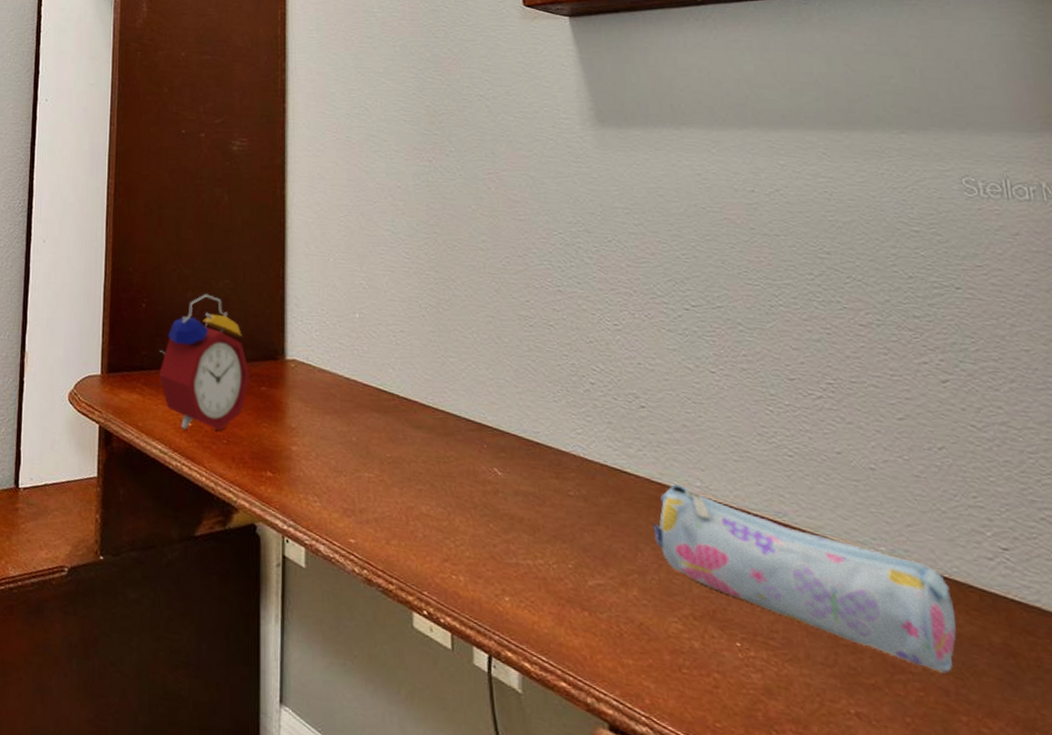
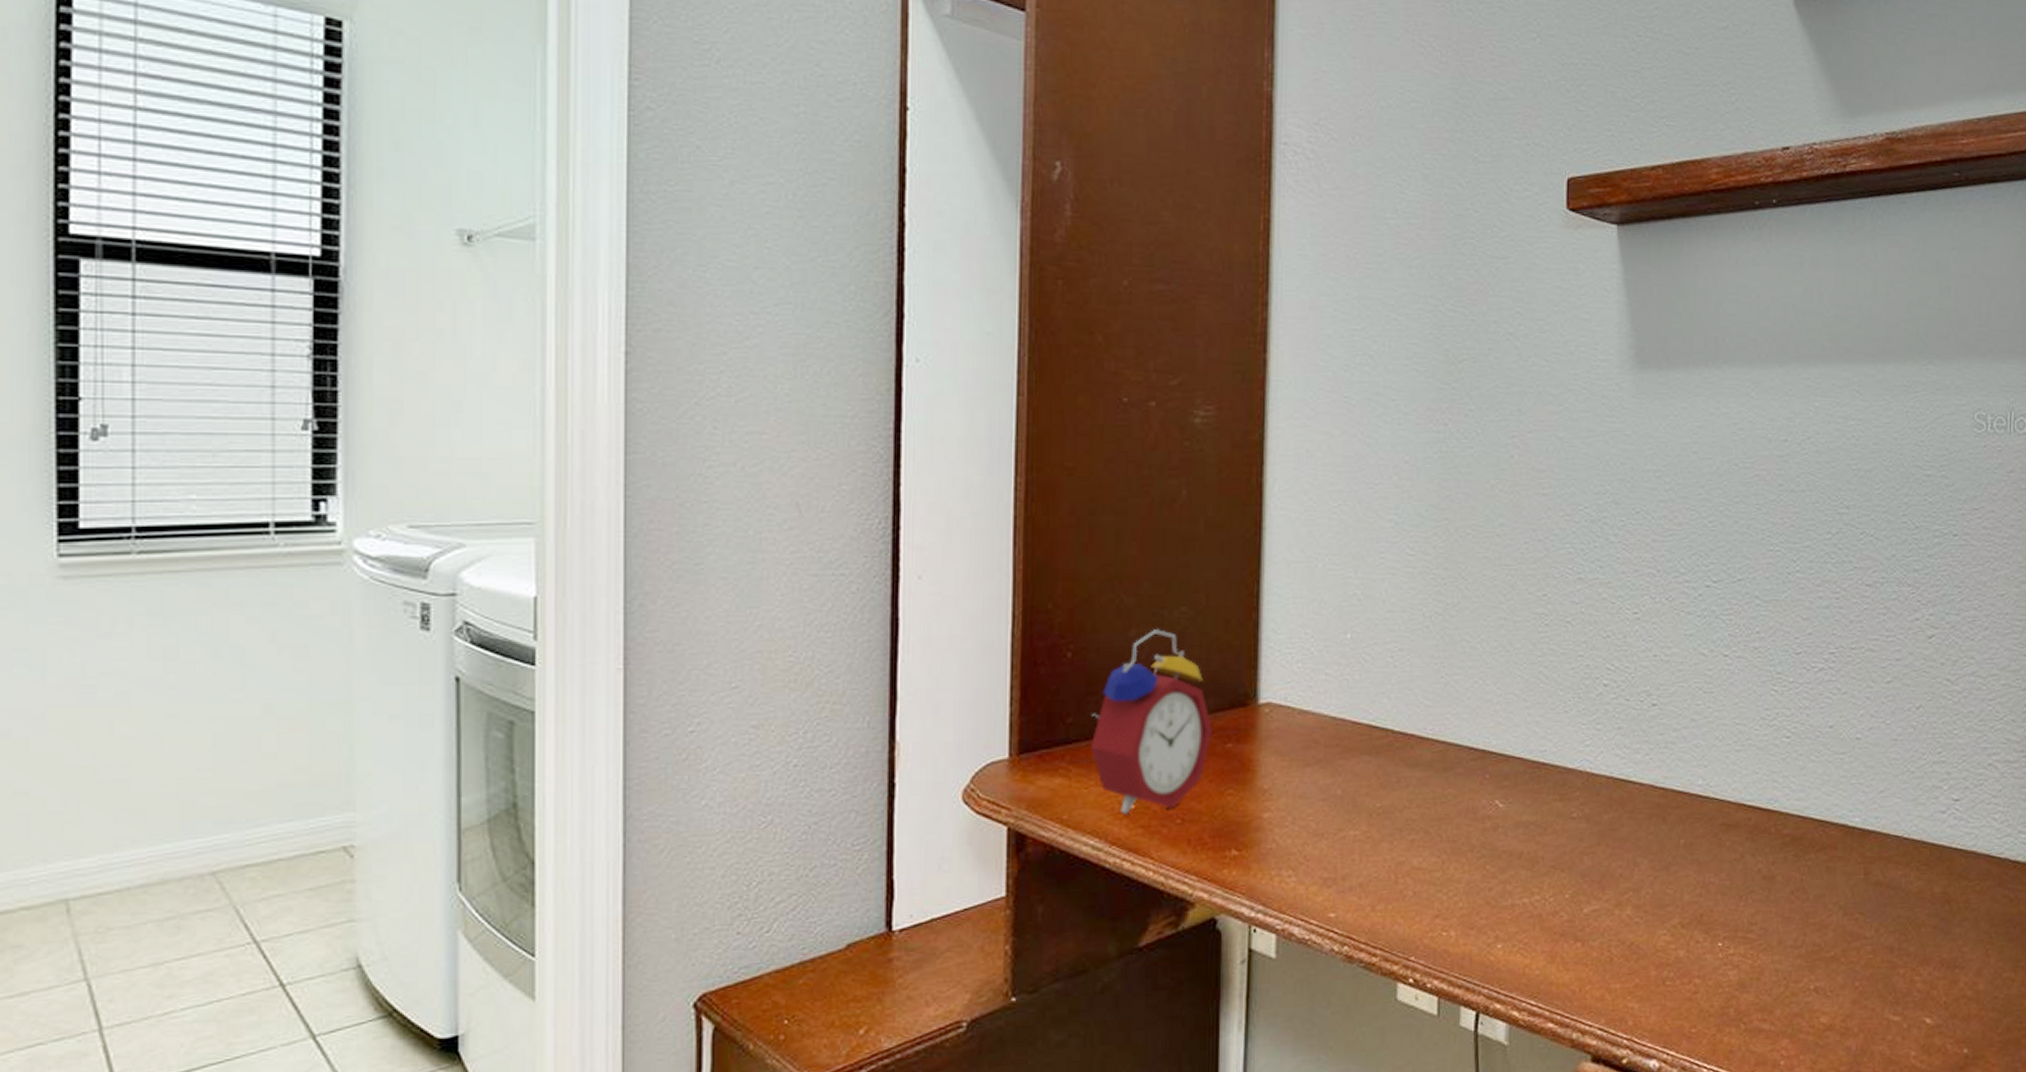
pencil case: present [653,483,957,674] -> none [1652,785,1908,932]

